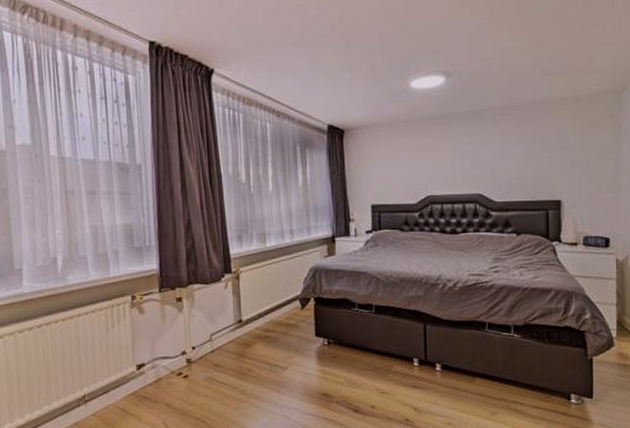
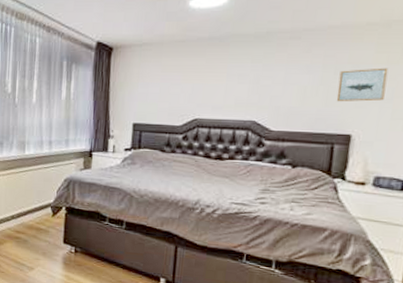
wall art: none [545,137,583,171] -> present [336,68,389,102]

